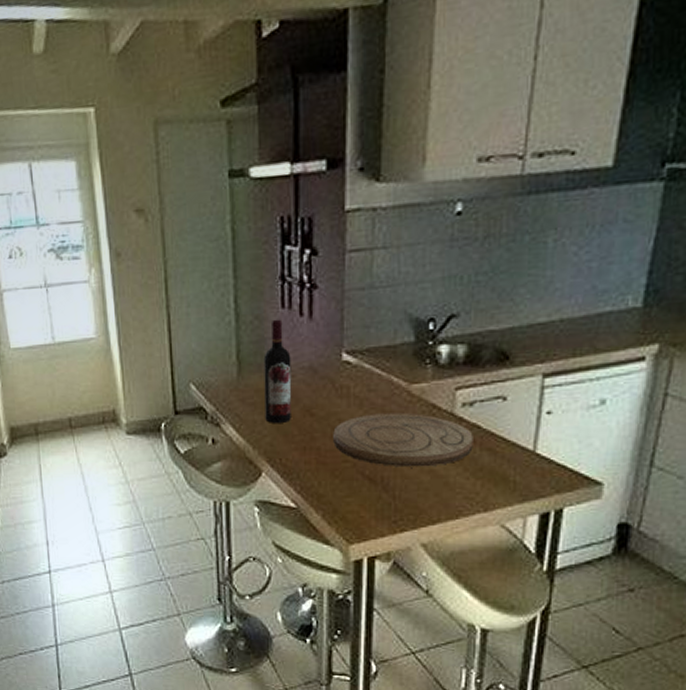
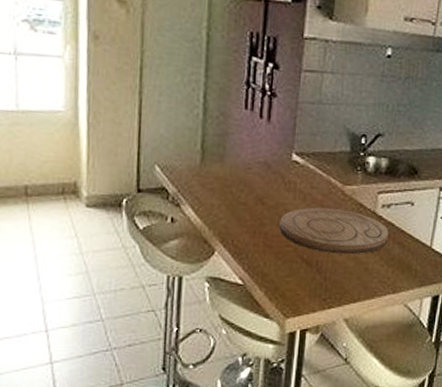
wine bottle: present [263,319,292,423] -> none [222,117,250,209]

